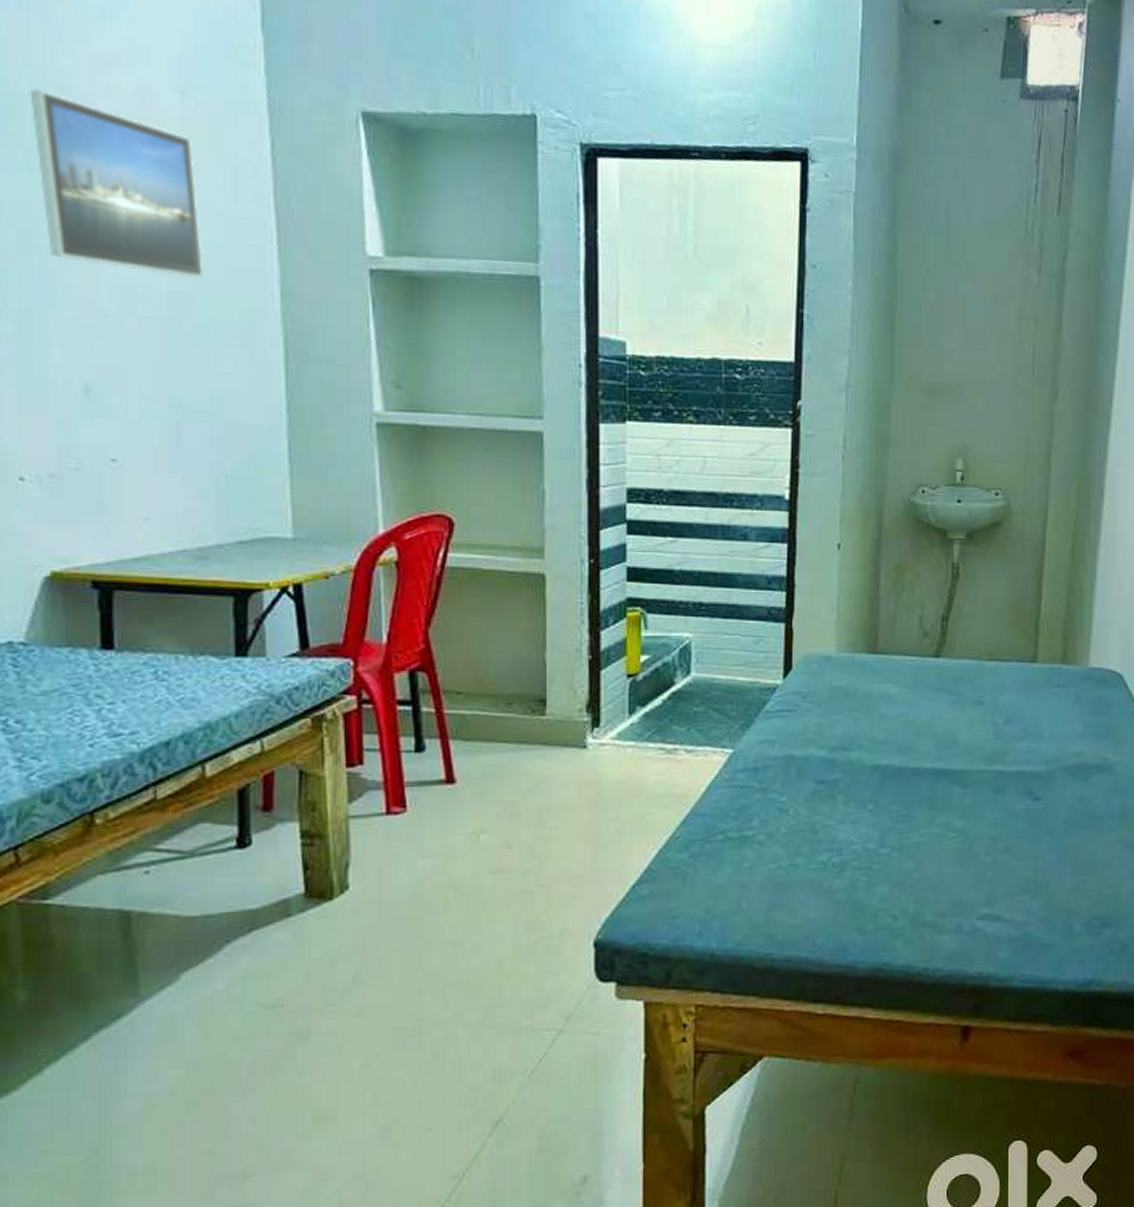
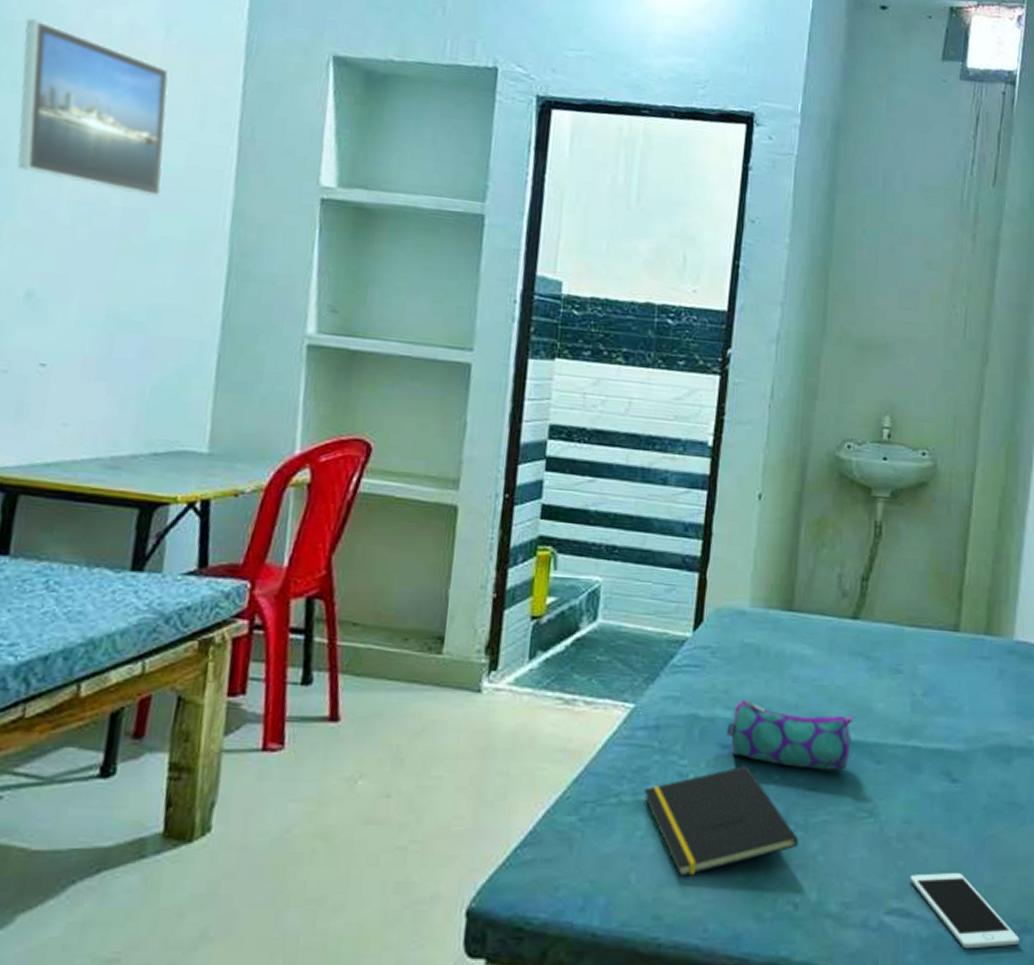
notepad: none [747,798,894,899] -> present [643,766,798,876]
pencil case: none [821,738,941,798] -> present [725,699,854,772]
cell phone: none [998,880,1100,945] -> present [909,873,1020,949]

